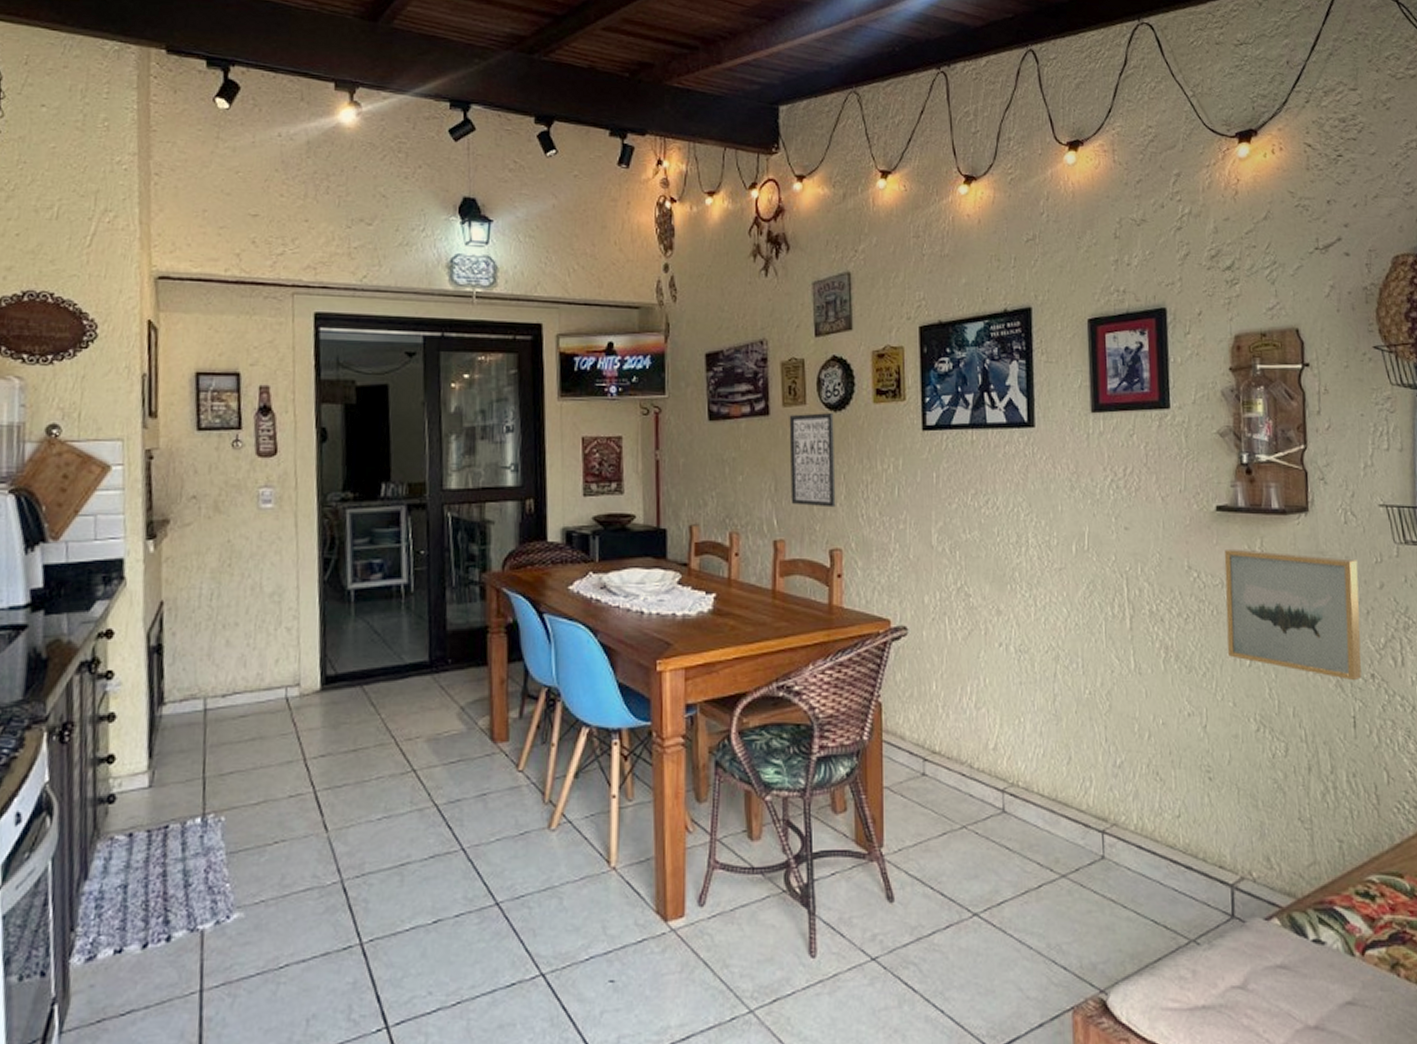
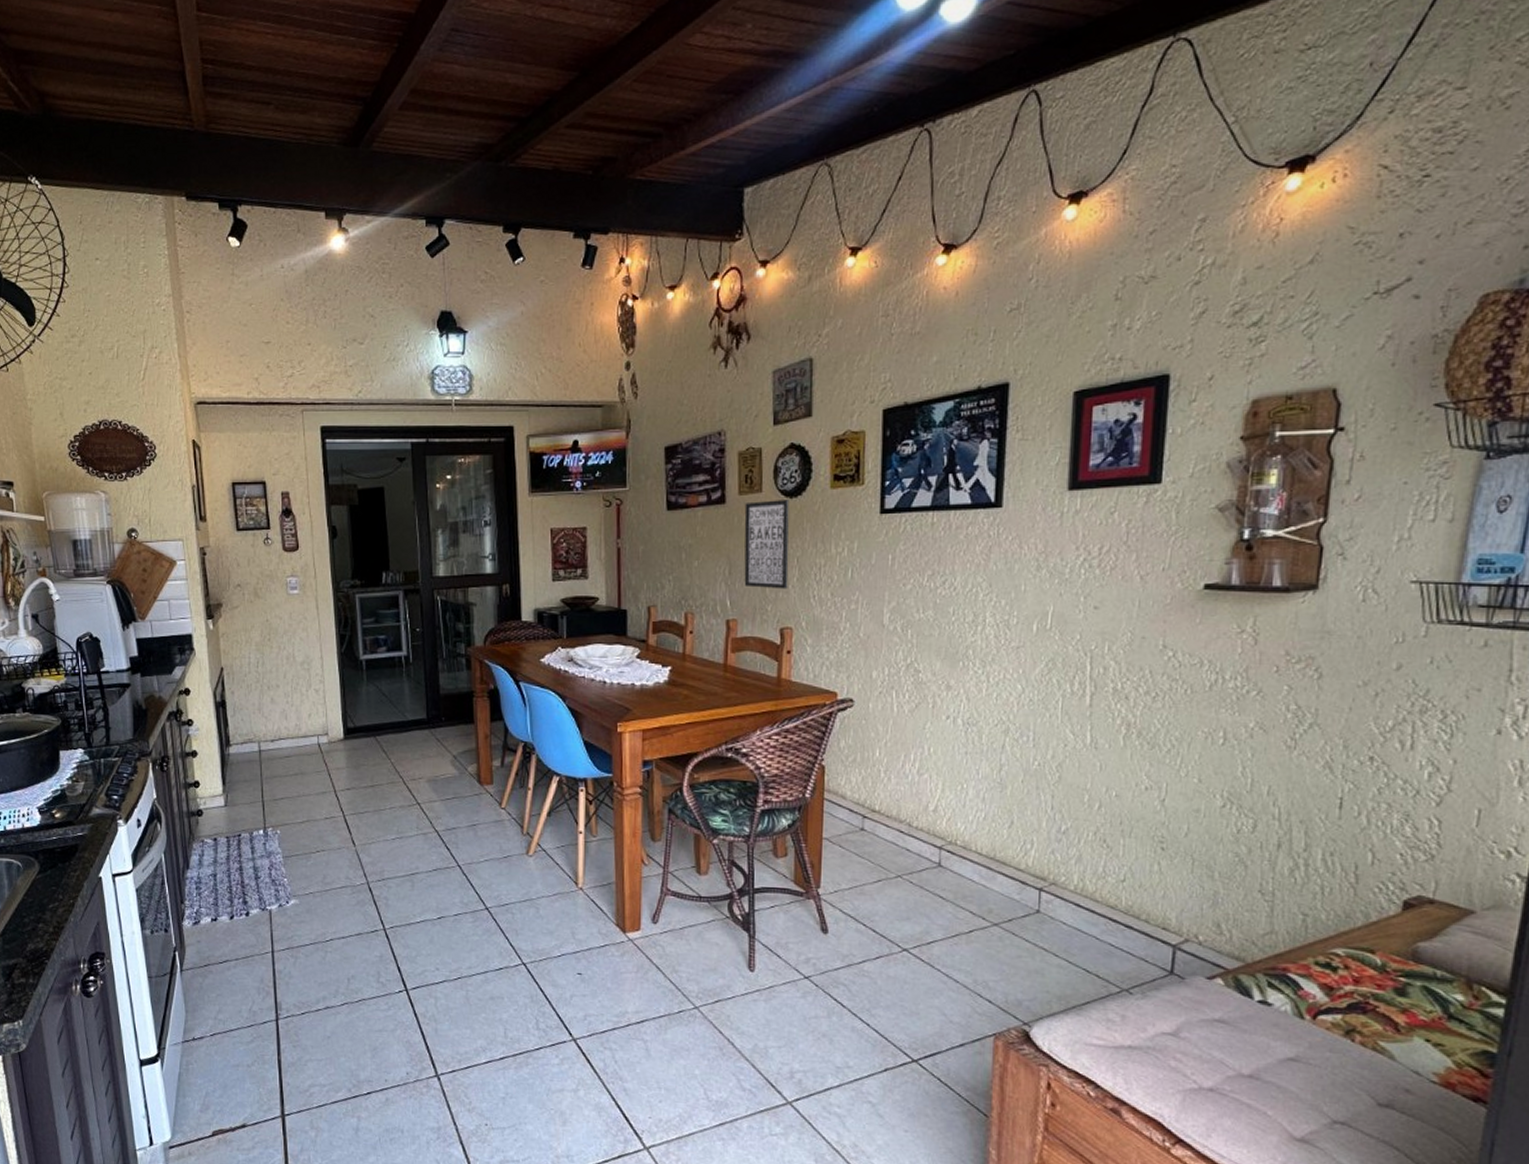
wall art: present [1224,548,1362,681] -> none [1198,628,1372,763]

